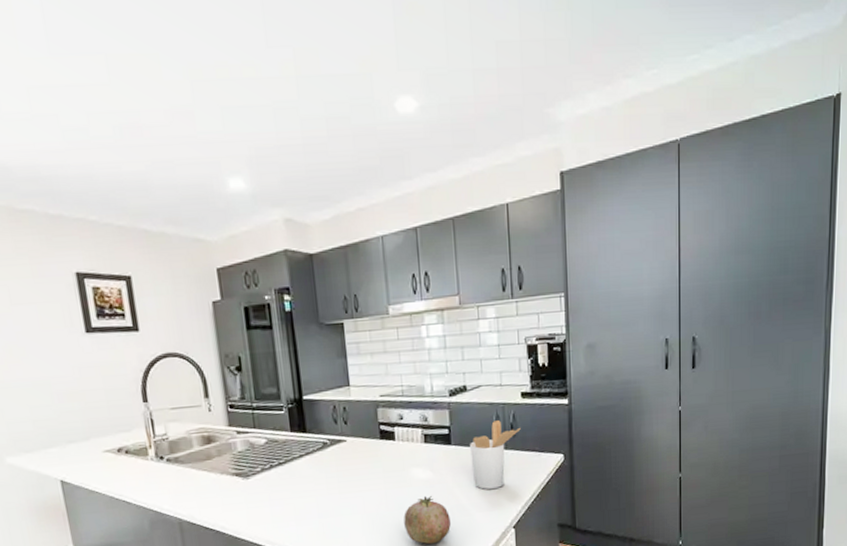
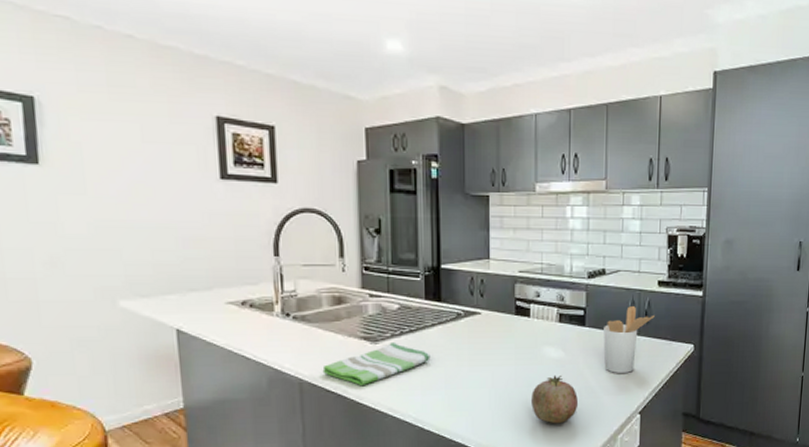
dish towel: none [199,475,302,522] -> present [322,341,431,386]

